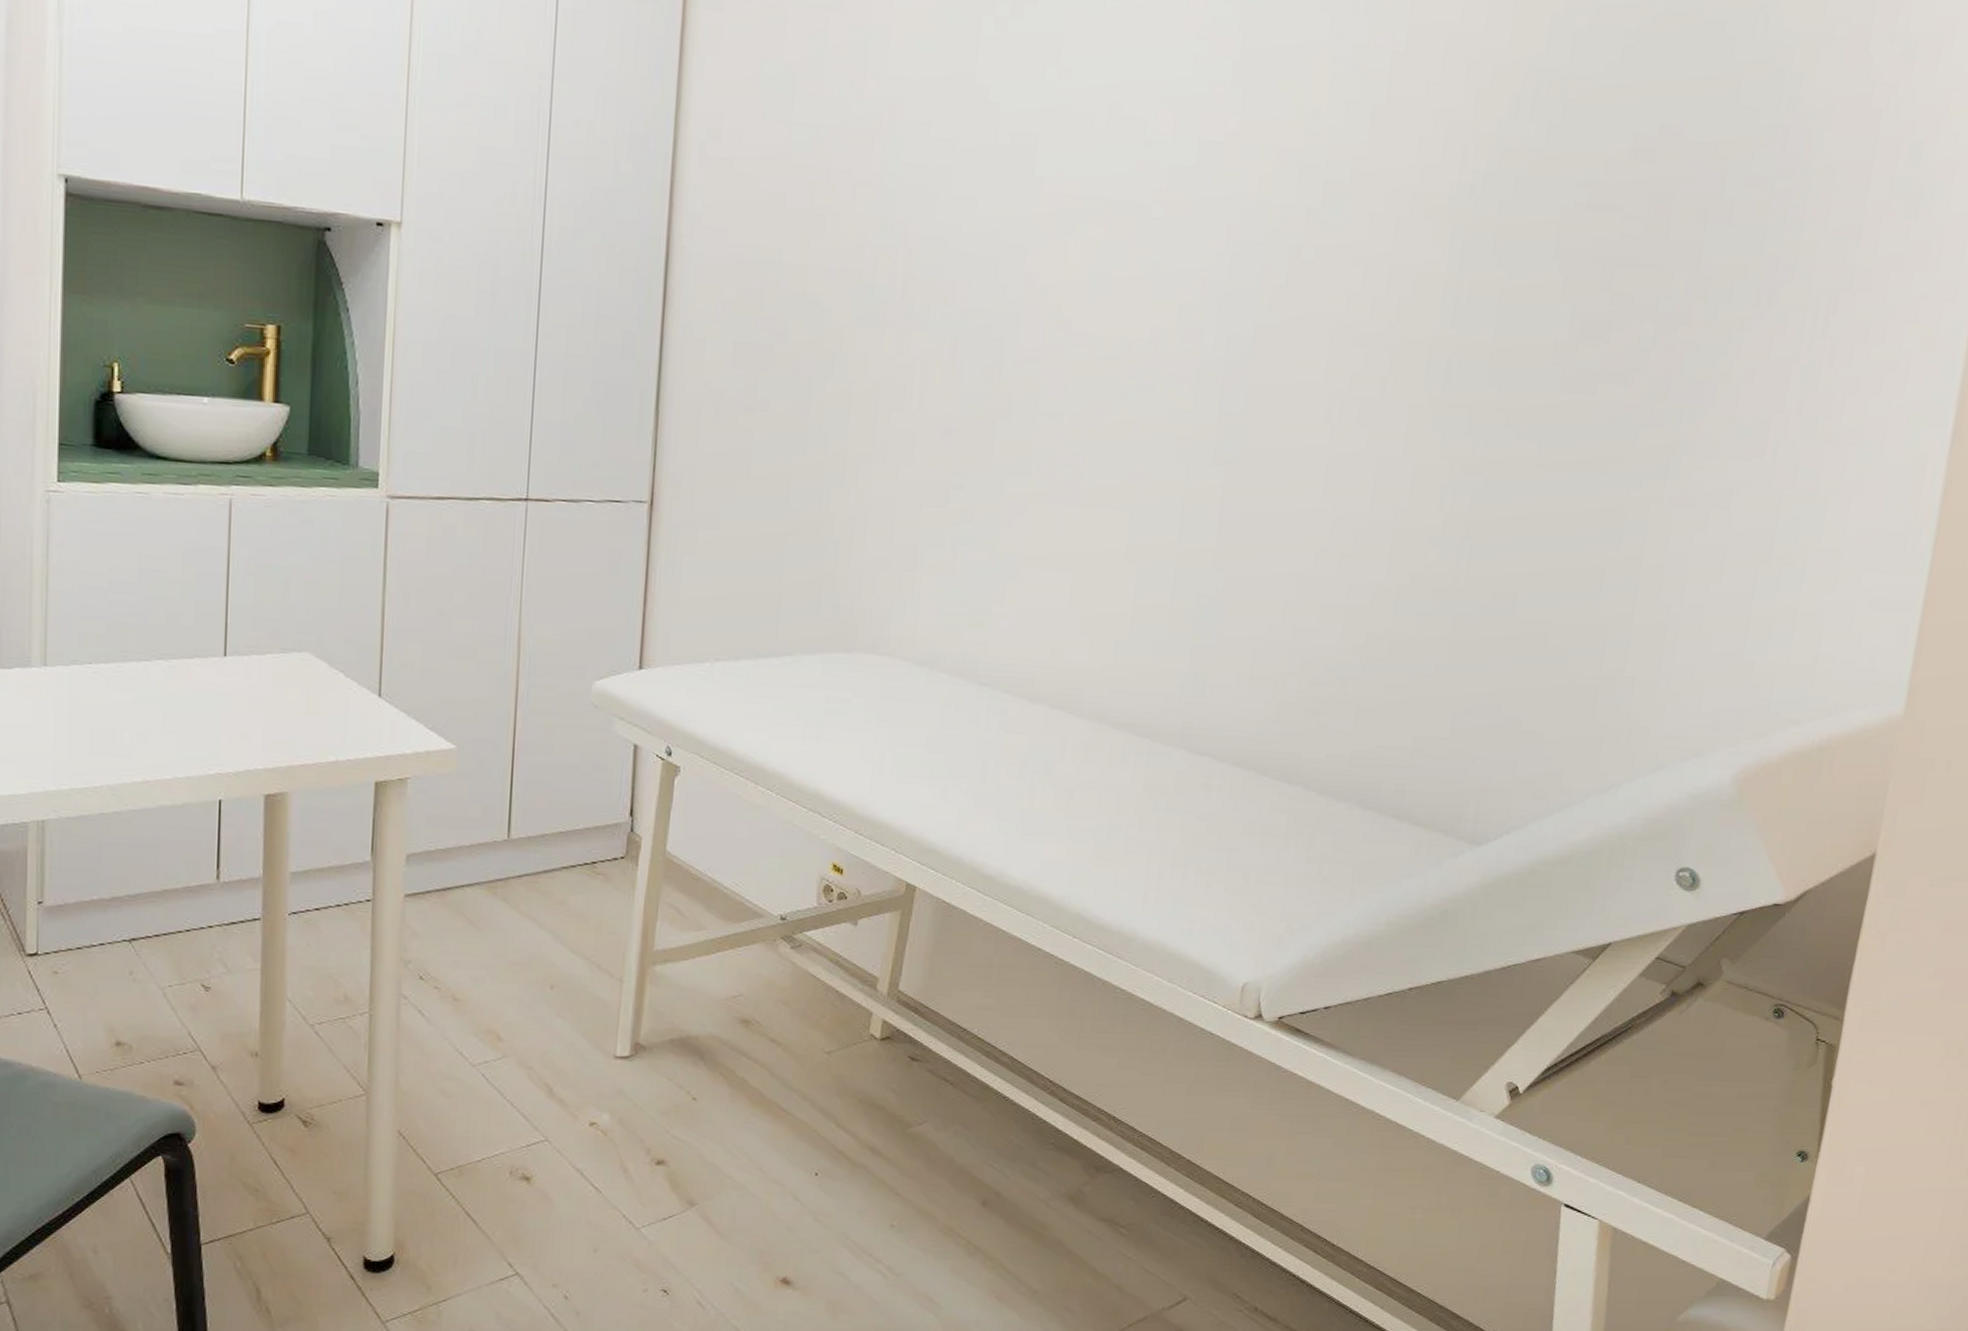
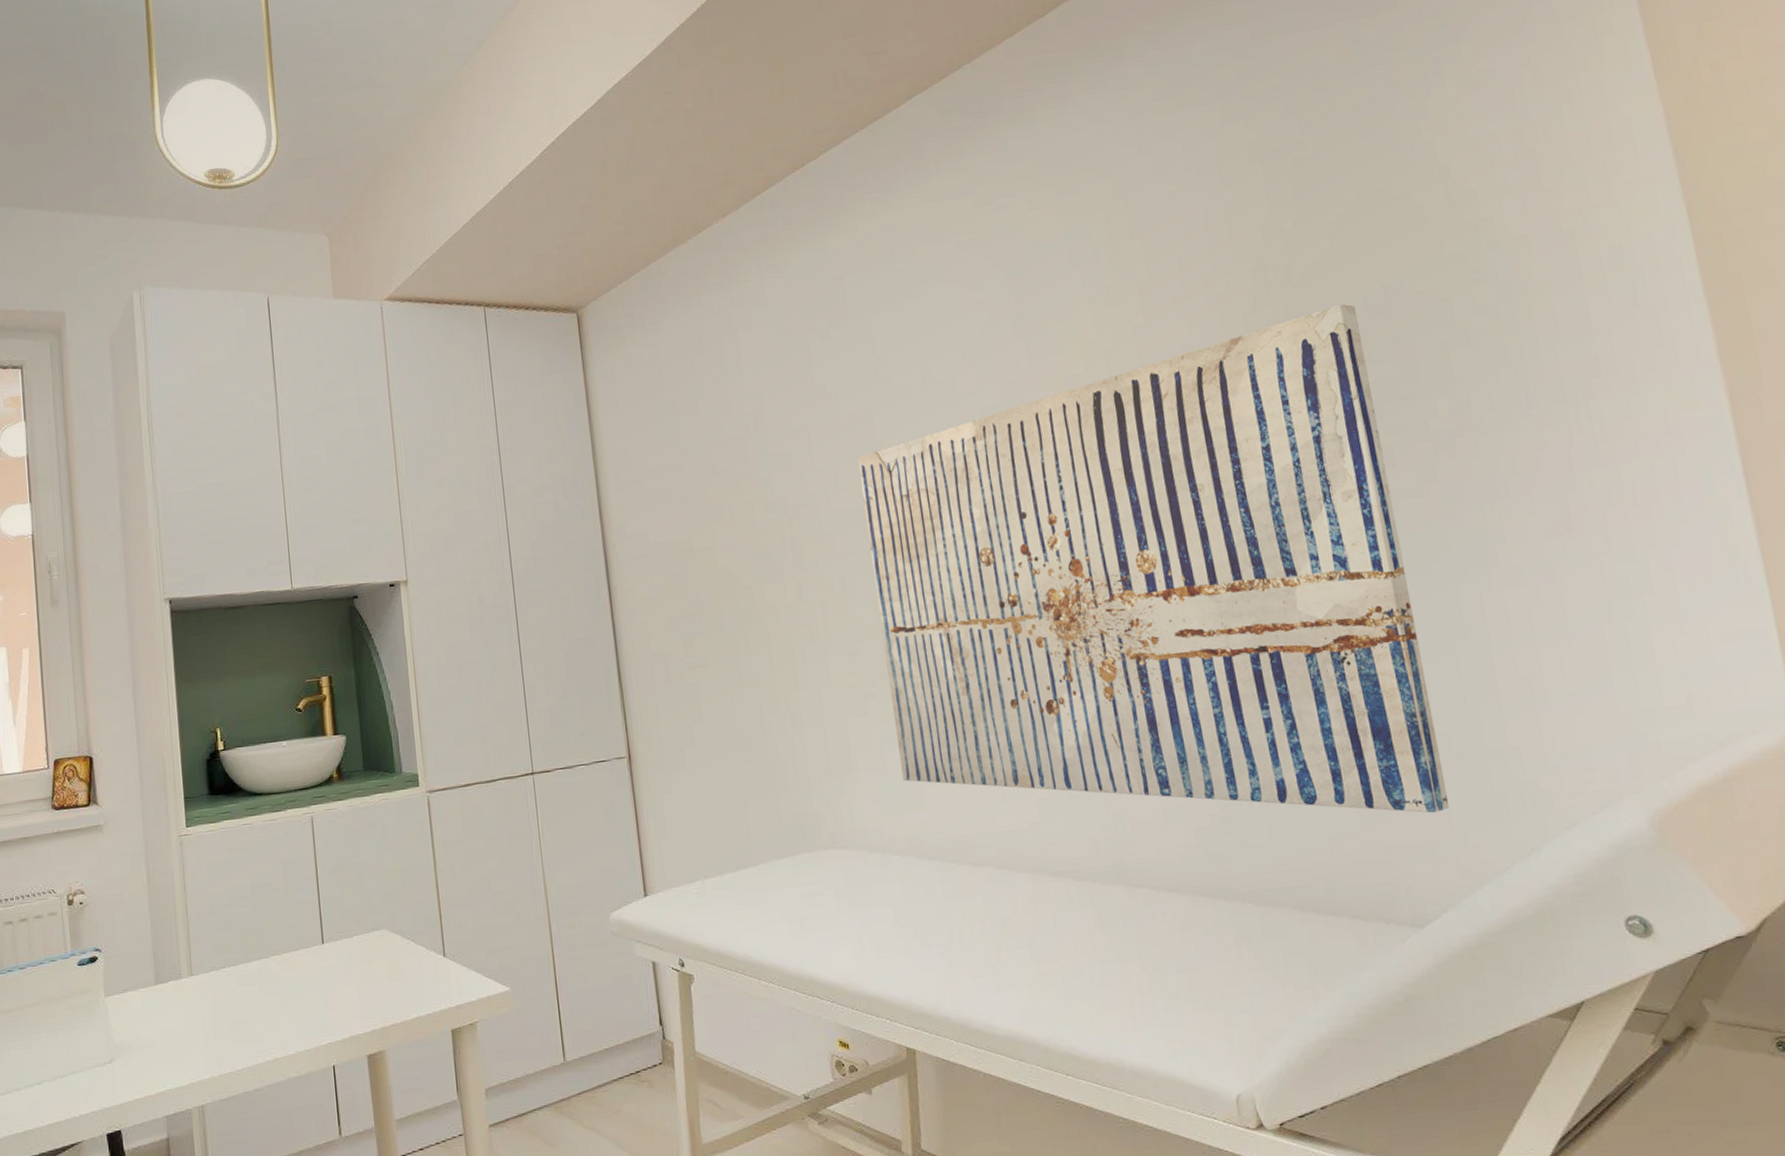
wall art: none [971,136,1624,731] -> present [858,304,1450,813]

